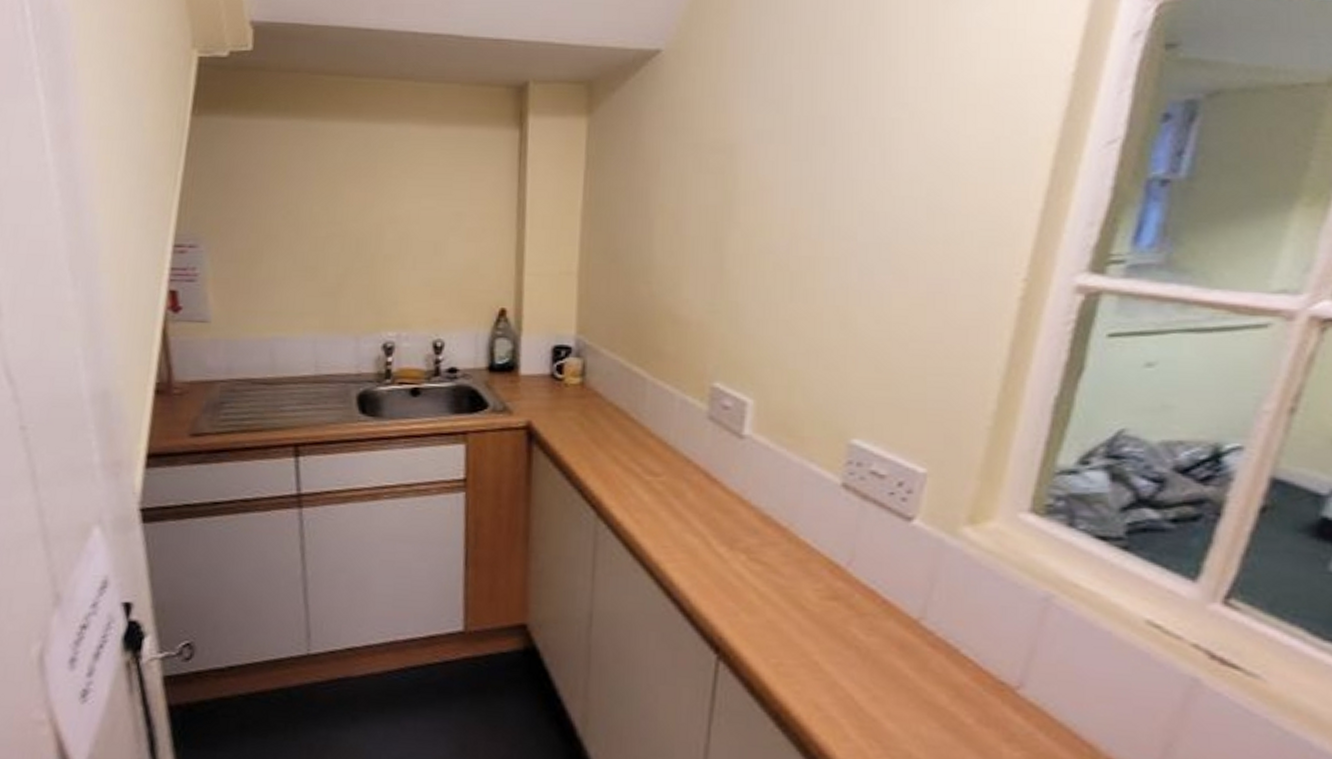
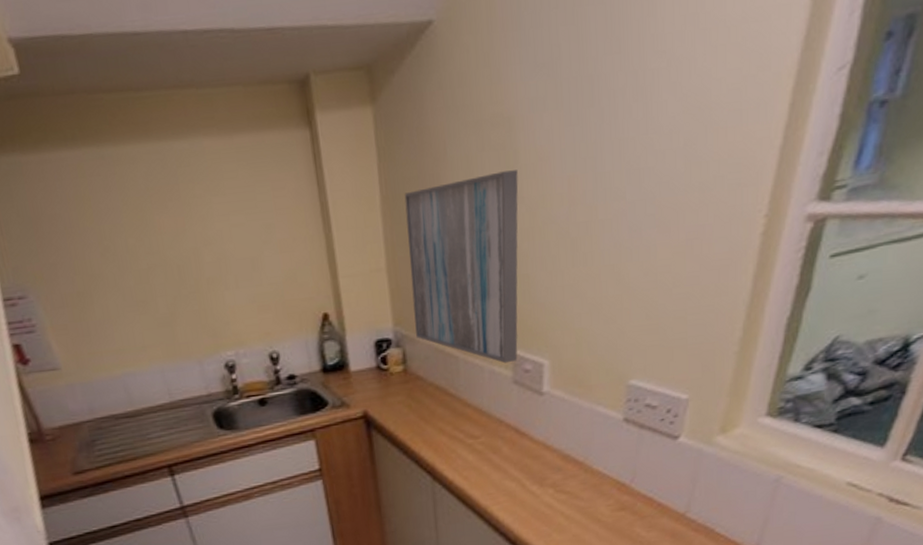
wall art: none [601,194,735,395] -> present [404,170,518,364]

